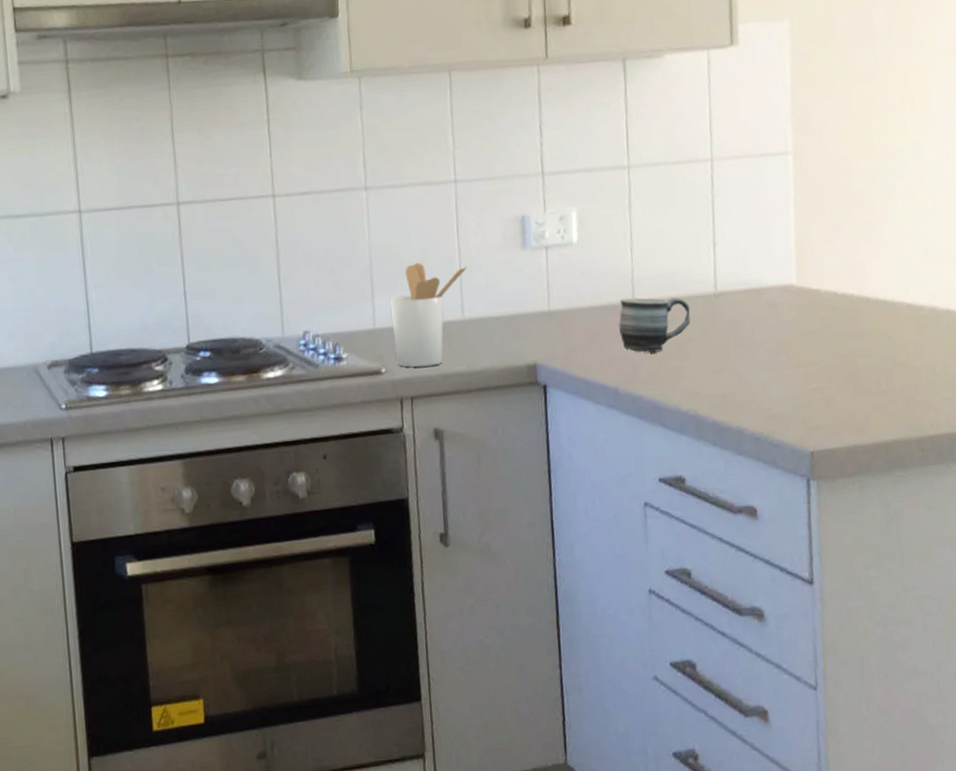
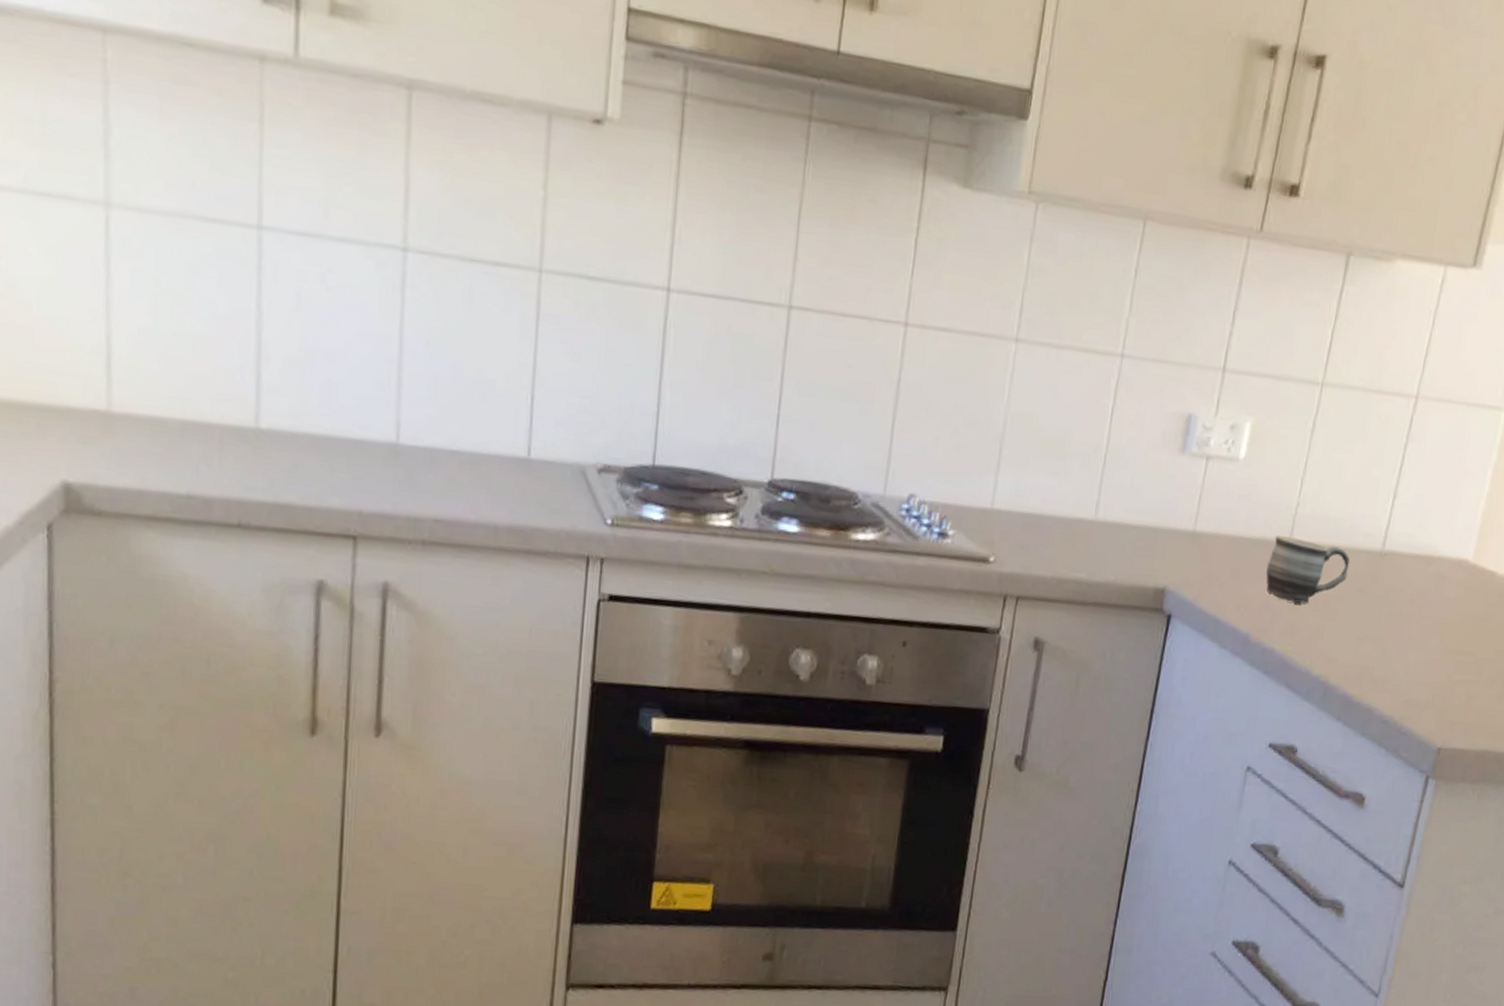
utensil holder: present [389,262,468,367] -> none [1009,442,1114,566]

